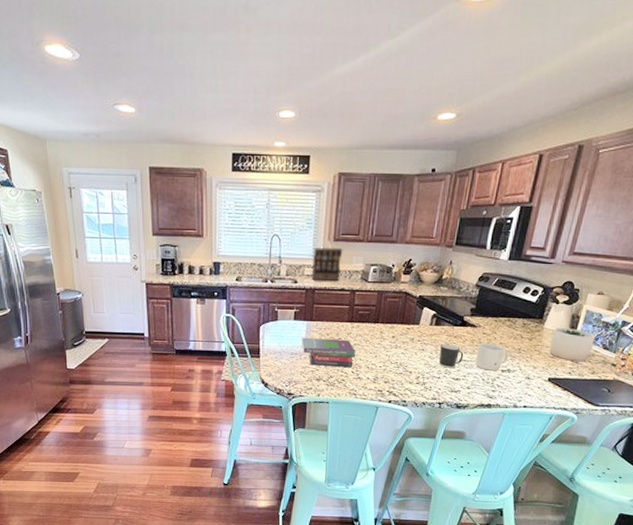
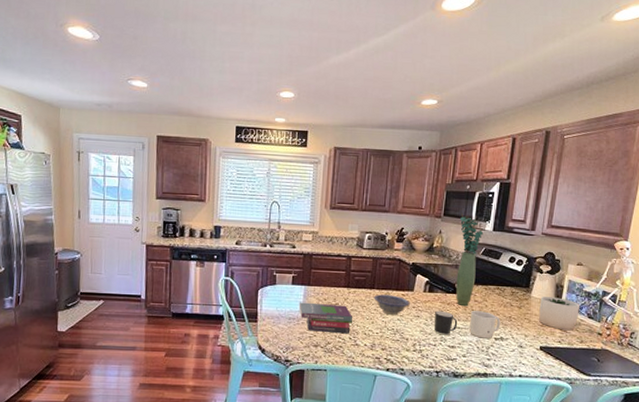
spice rack: present [311,248,343,281] -> none [309,215,339,247]
decorative bowl: none [378,328,415,349] -> present [374,294,410,315]
vase: none [463,241,498,339] -> present [456,213,484,307]

